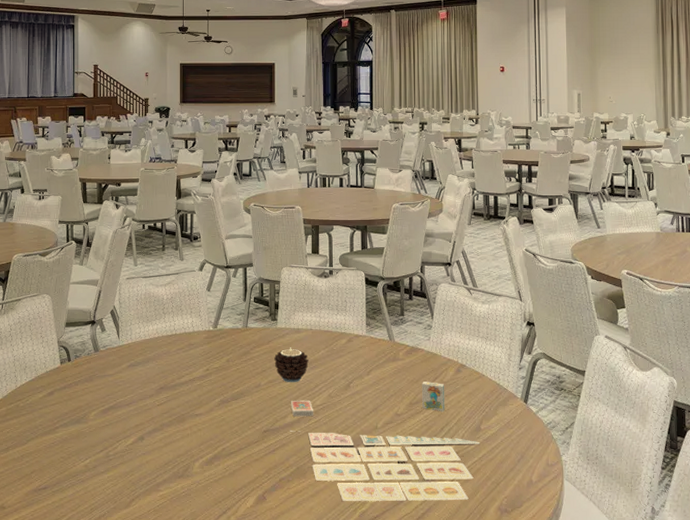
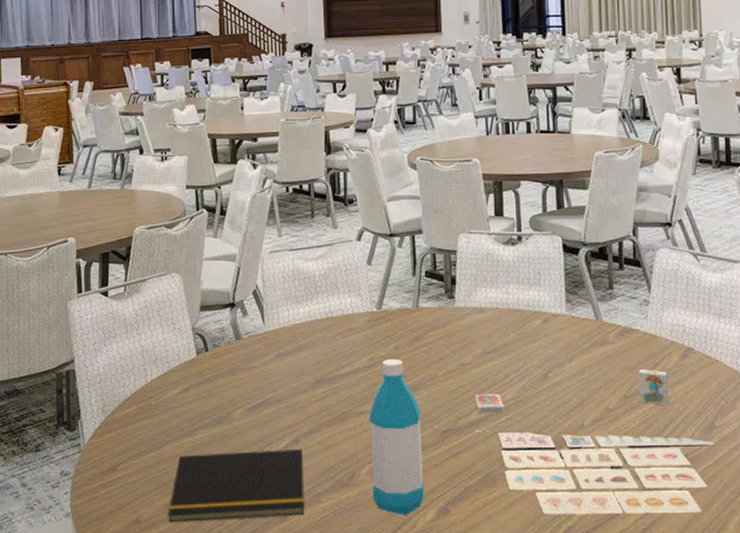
notepad: none [29,445,147,509] -> present [168,448,305,523]
water bottle: none [202,369,247,502] -> present [368,358,425,515]
candle: present [274,347,309,383] -> none [453,330,496,373]

